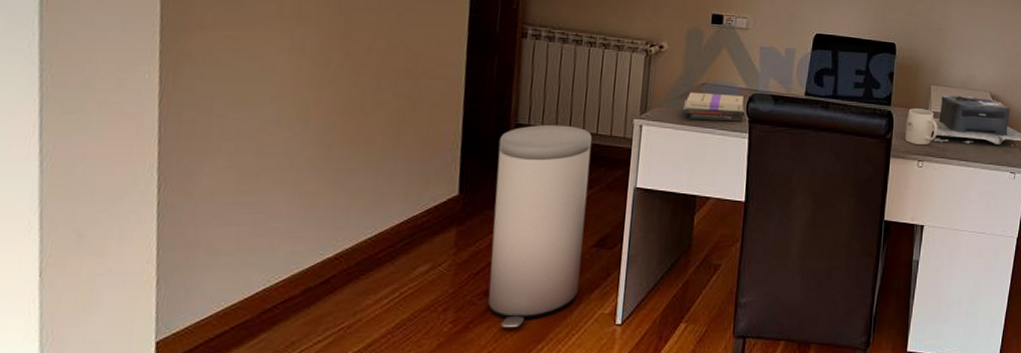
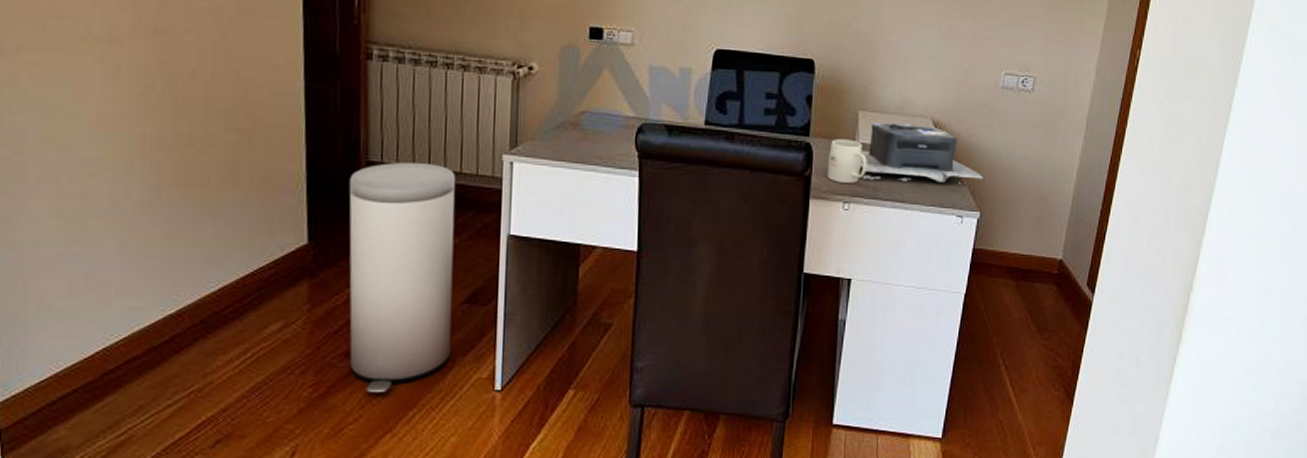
books: present [682,92,745,122] -> none [559,122,634,157]

